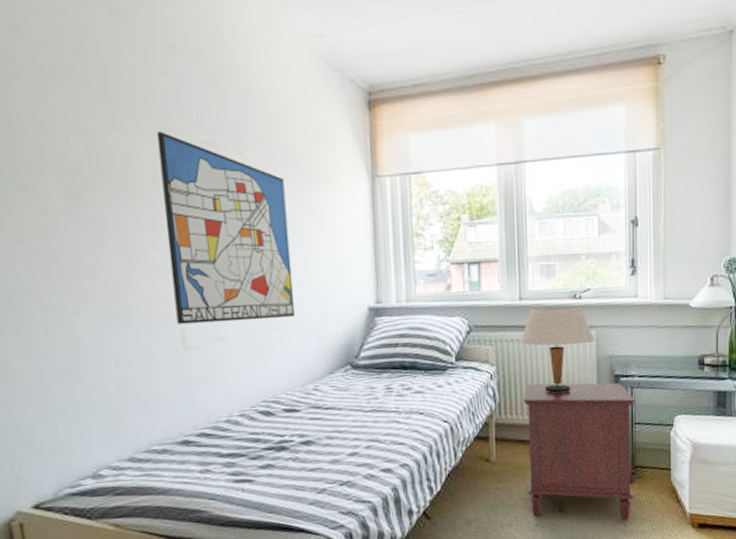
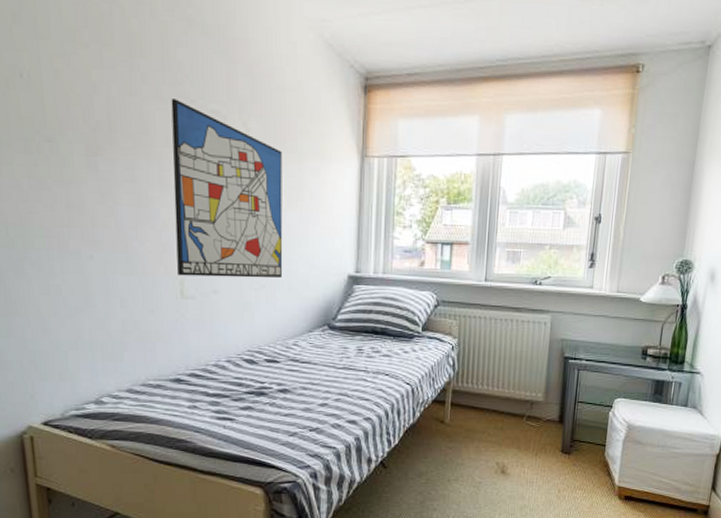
table lamp: present [519,306,596,393] -> none [481,289,551,368]
nightstand: present [523,382,636,522] -> none [475,357,581,487]

